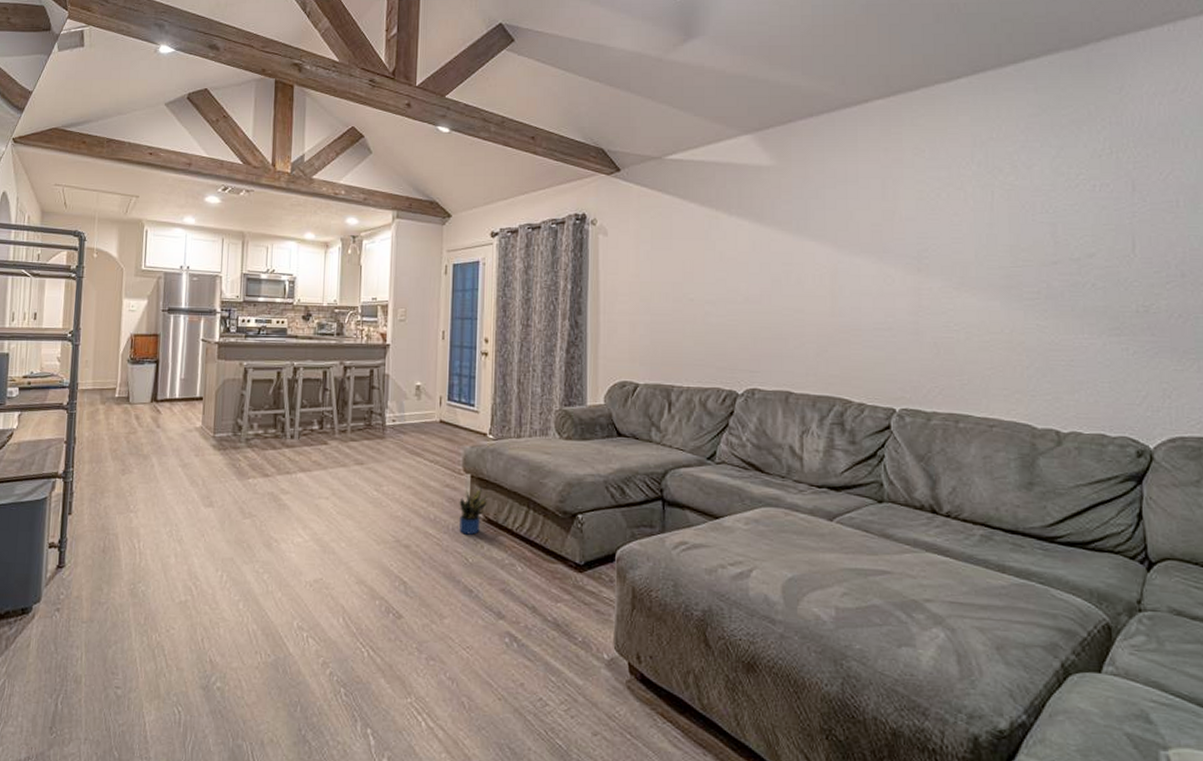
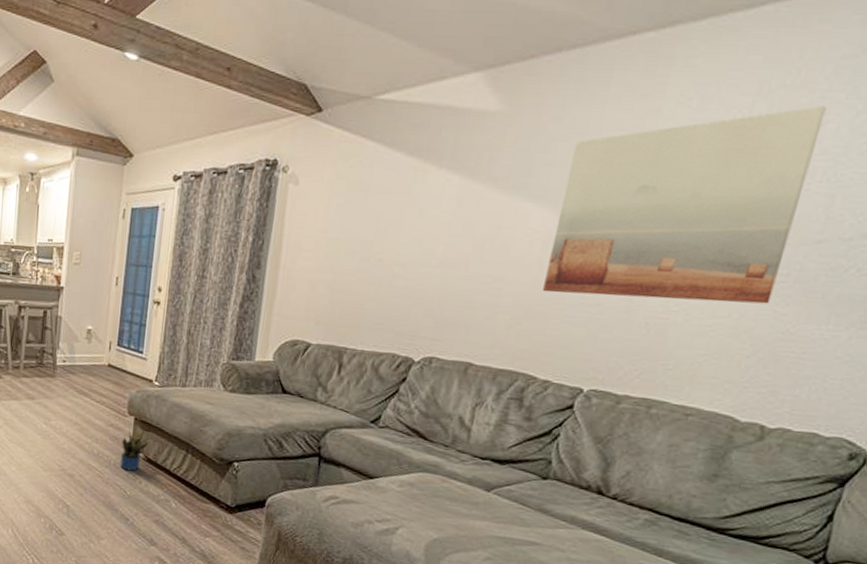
wall art: none [839,153,1031,320] -> present [543,106,827,304]

